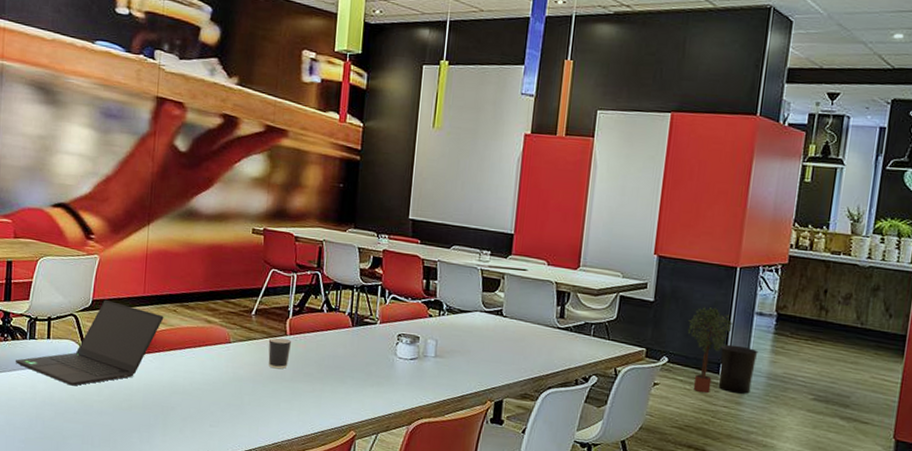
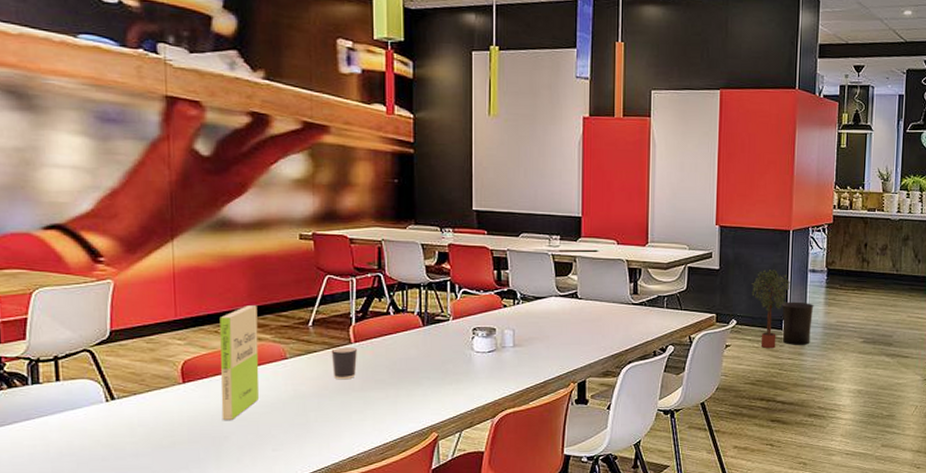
laptop: present [16,299,164,386] -> none [16,328,204,430]
book: none [171,290,211,393] -> present [220,305,259,420]

